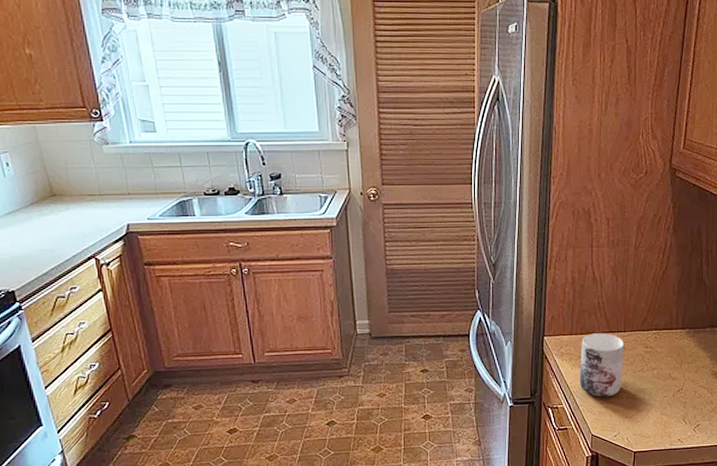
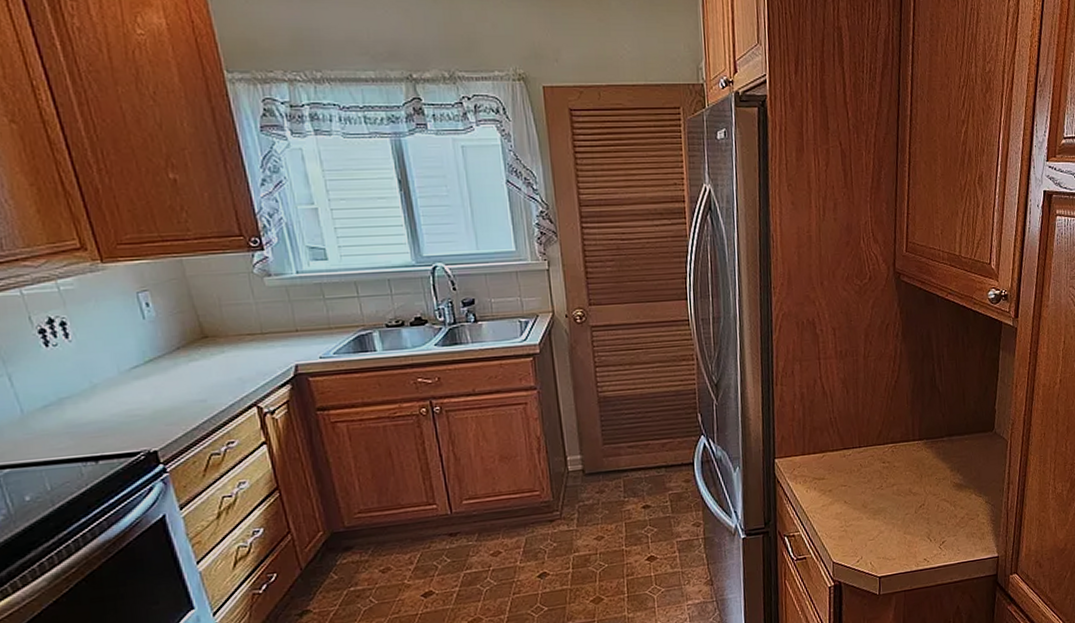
mug: present [579,333,625,397] -> none [815,450,861,520]

